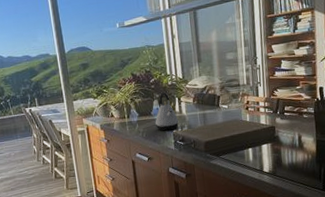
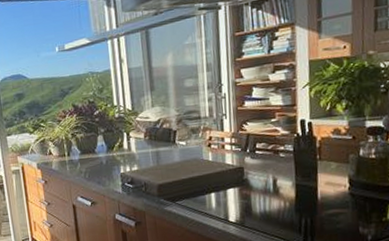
kettle: present [155,92,179,131] -> none [99,127,128,172]

